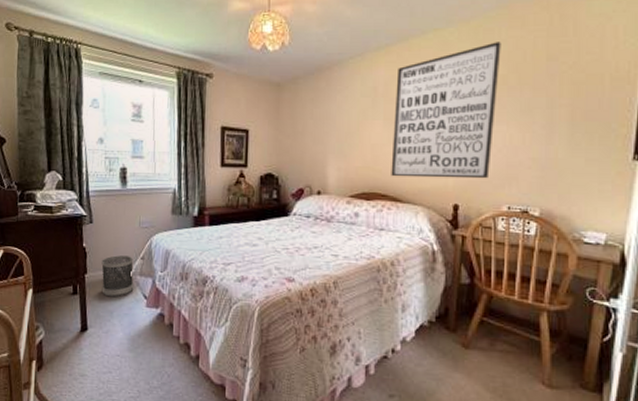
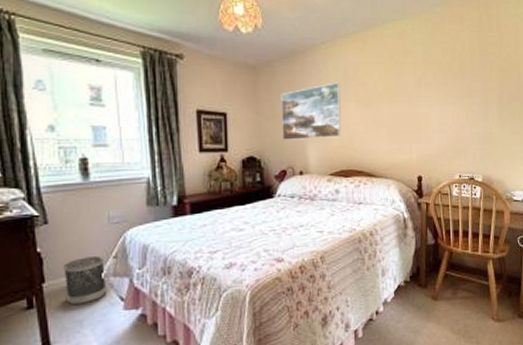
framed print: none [302,99,367,159] -> present [281,82,342,141]
wall art: present [391,42,501,179] -> none [364,34,446,154]

